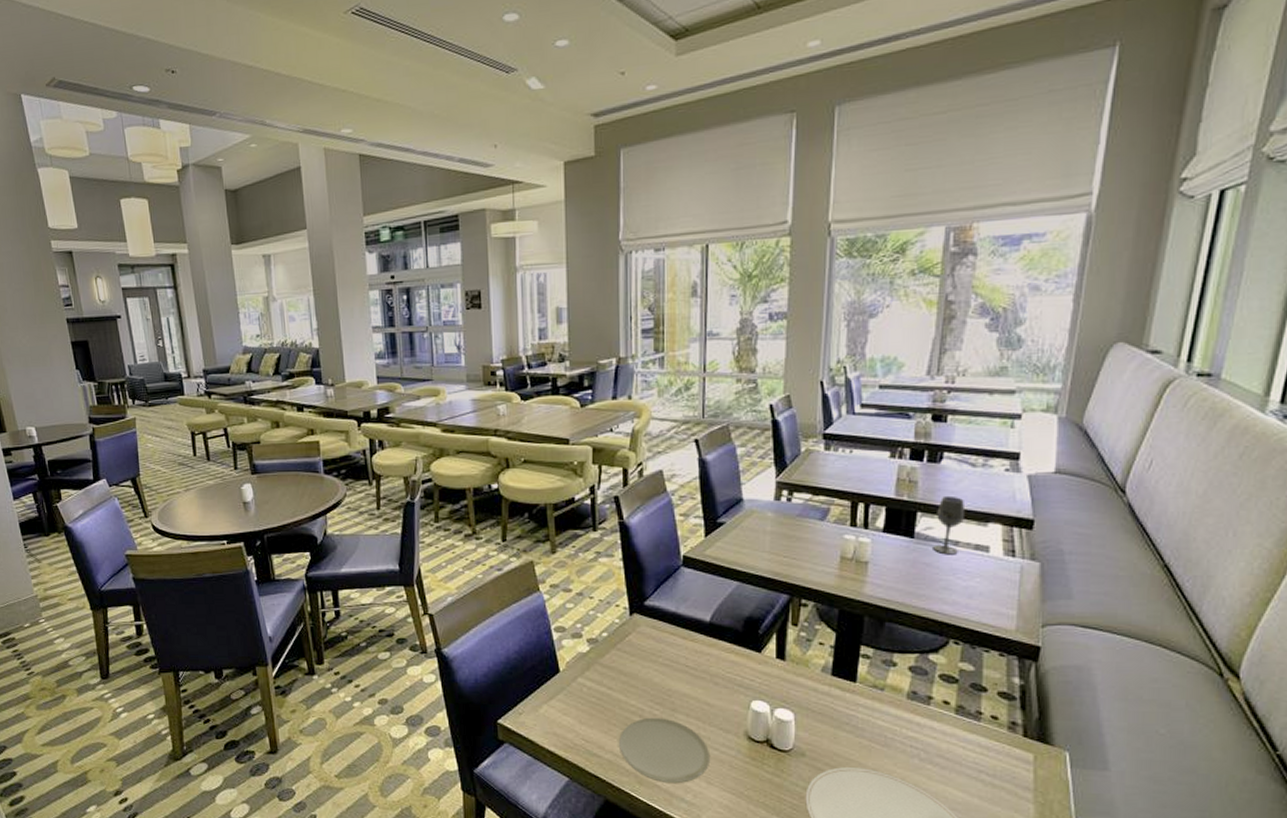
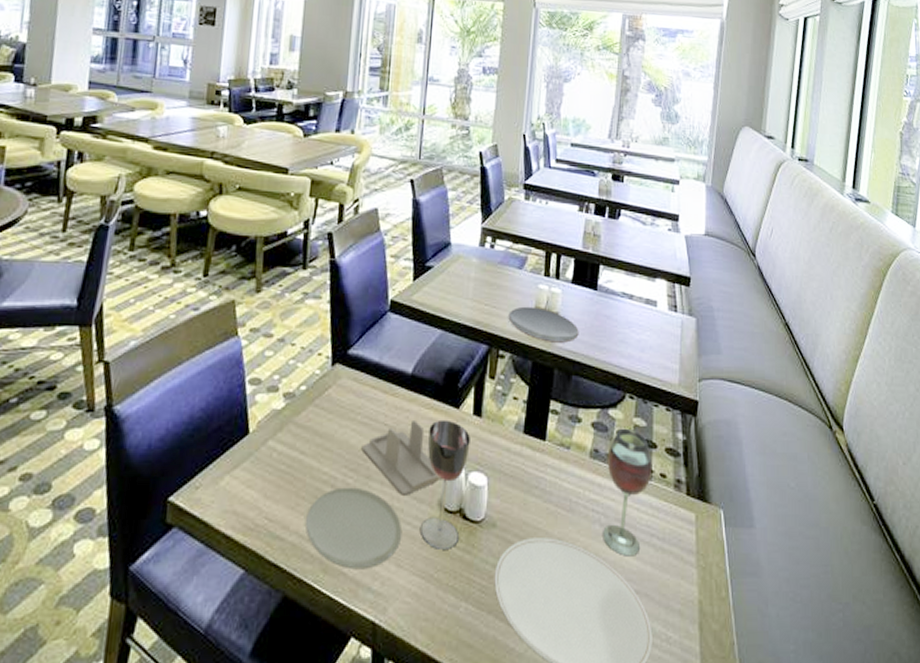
napkin holder: none [665,663,747,726] -> present [361,421,442,495]
wineglass: none [727,662,774,772] -> present [419,419,470,549]
plate: none [810,557,893,591] -> present [508,306,579,343]
wineglass: none [923,672,982,789] -> present [603,428,653,557]
wine glass: present [933,495,966,555] -> none [612,250,638,308]

